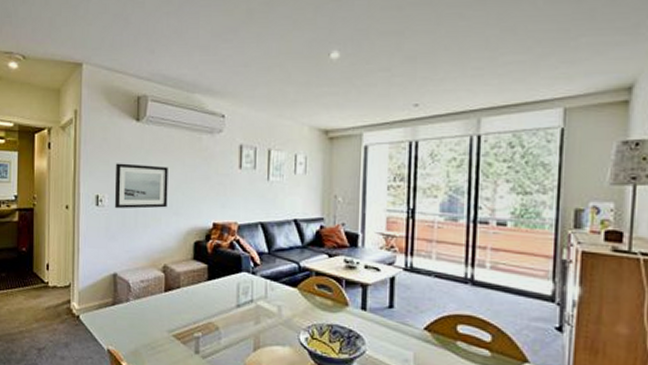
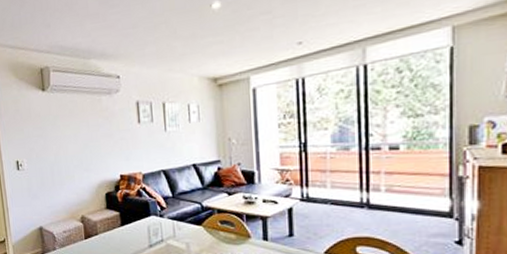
wall art: present [114,163,168,209] -> none [30,129,79,171]

